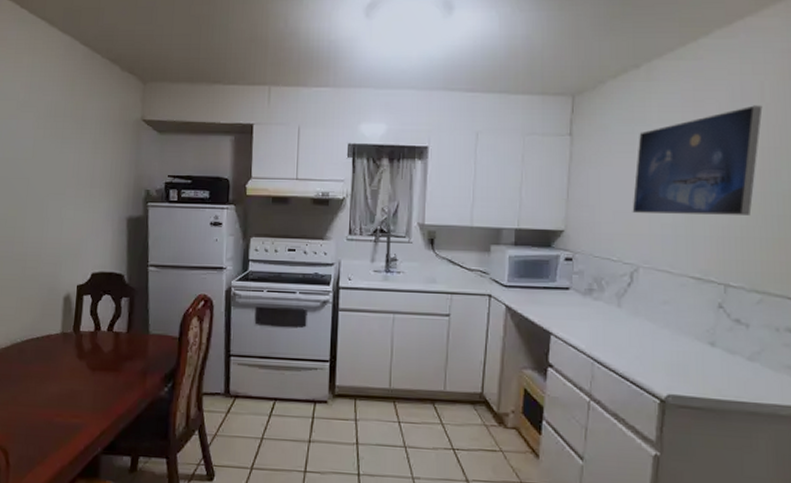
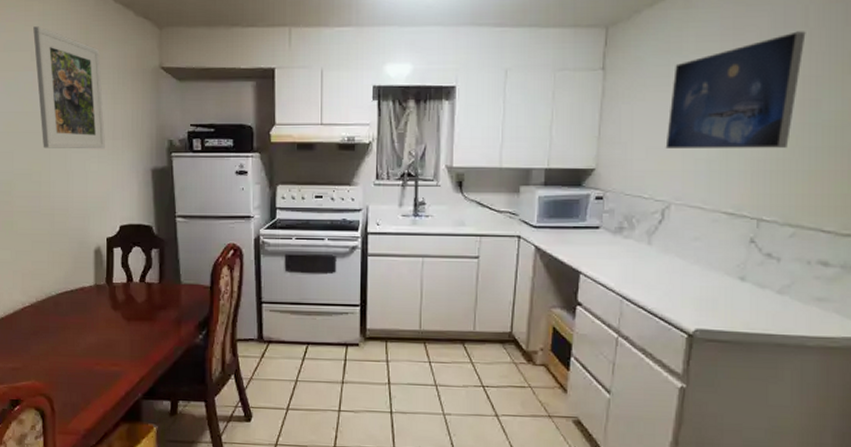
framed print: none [20,77,84,197] -> present [33,26,105,149]

